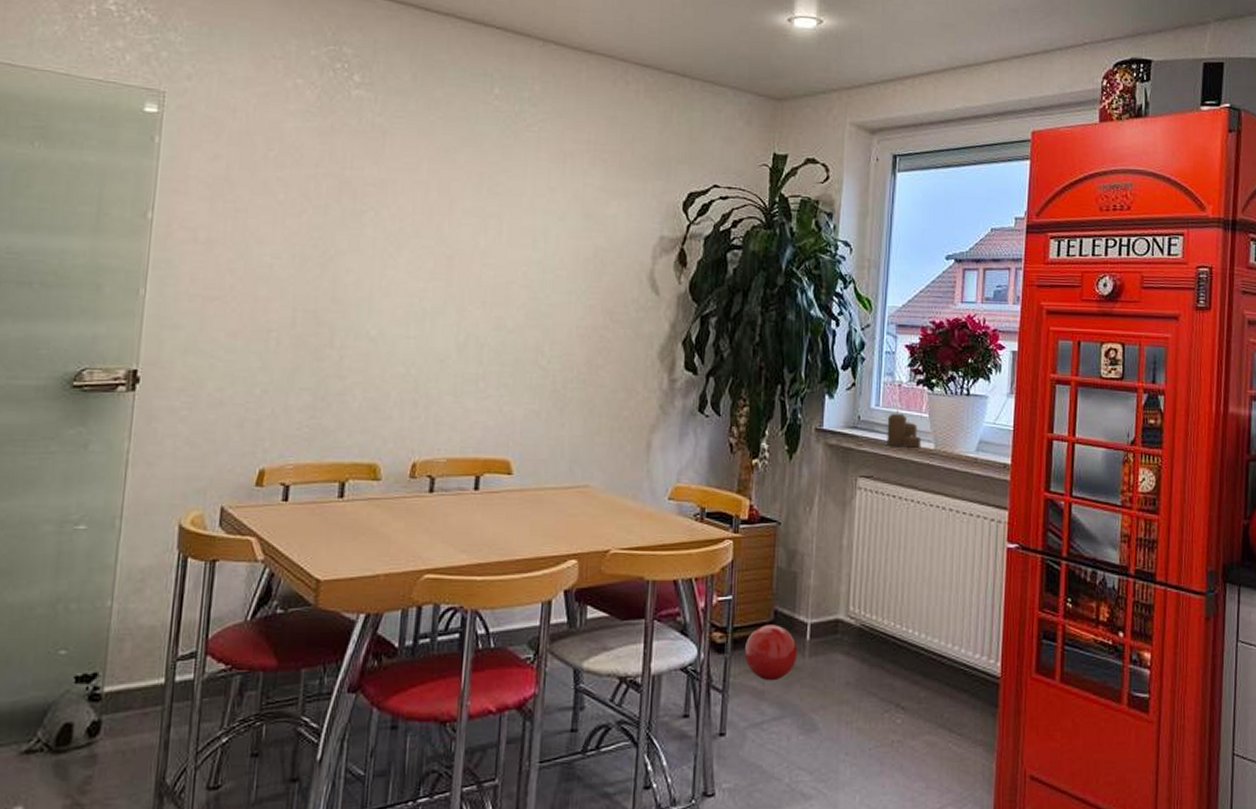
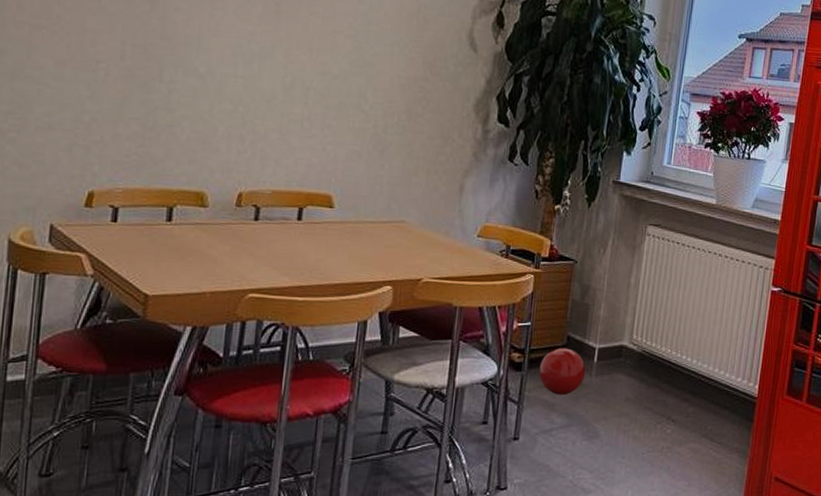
candle: present [887,410,922,448] -> none [675,168,706,202]

